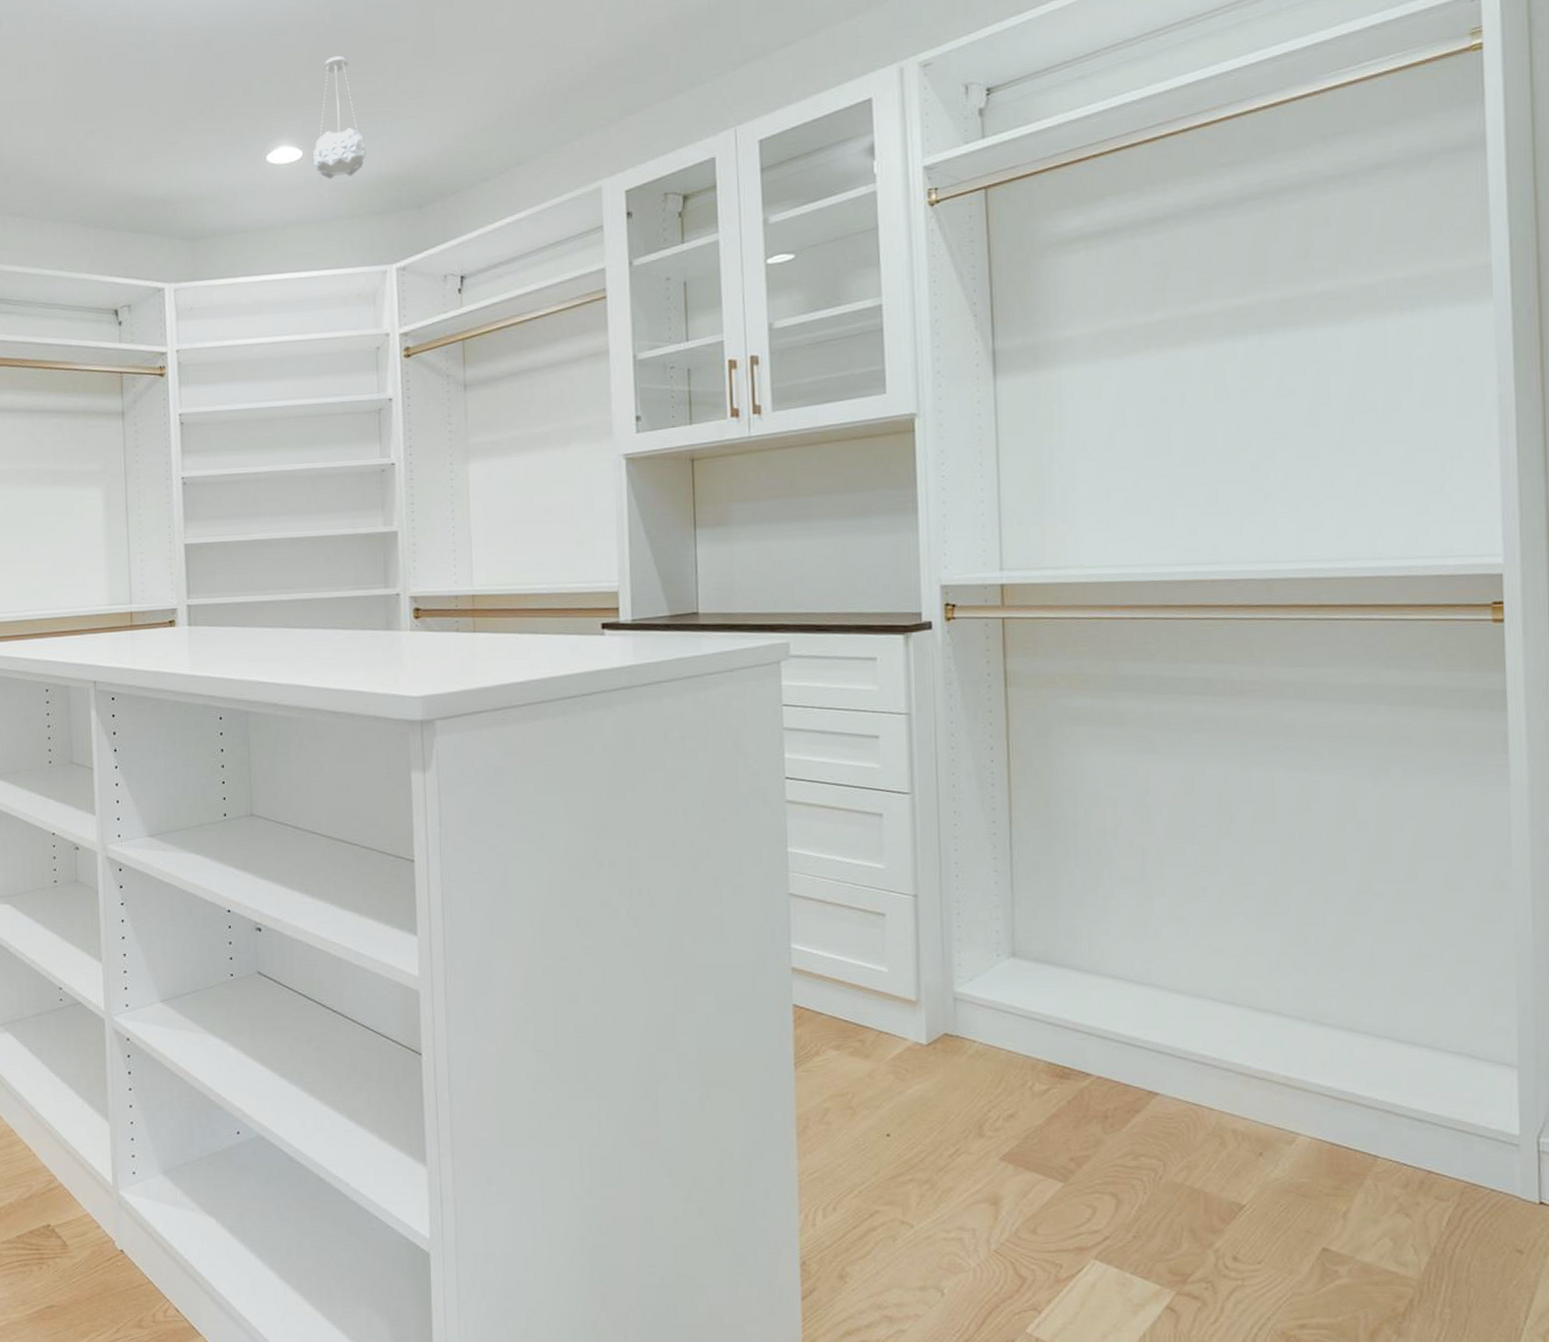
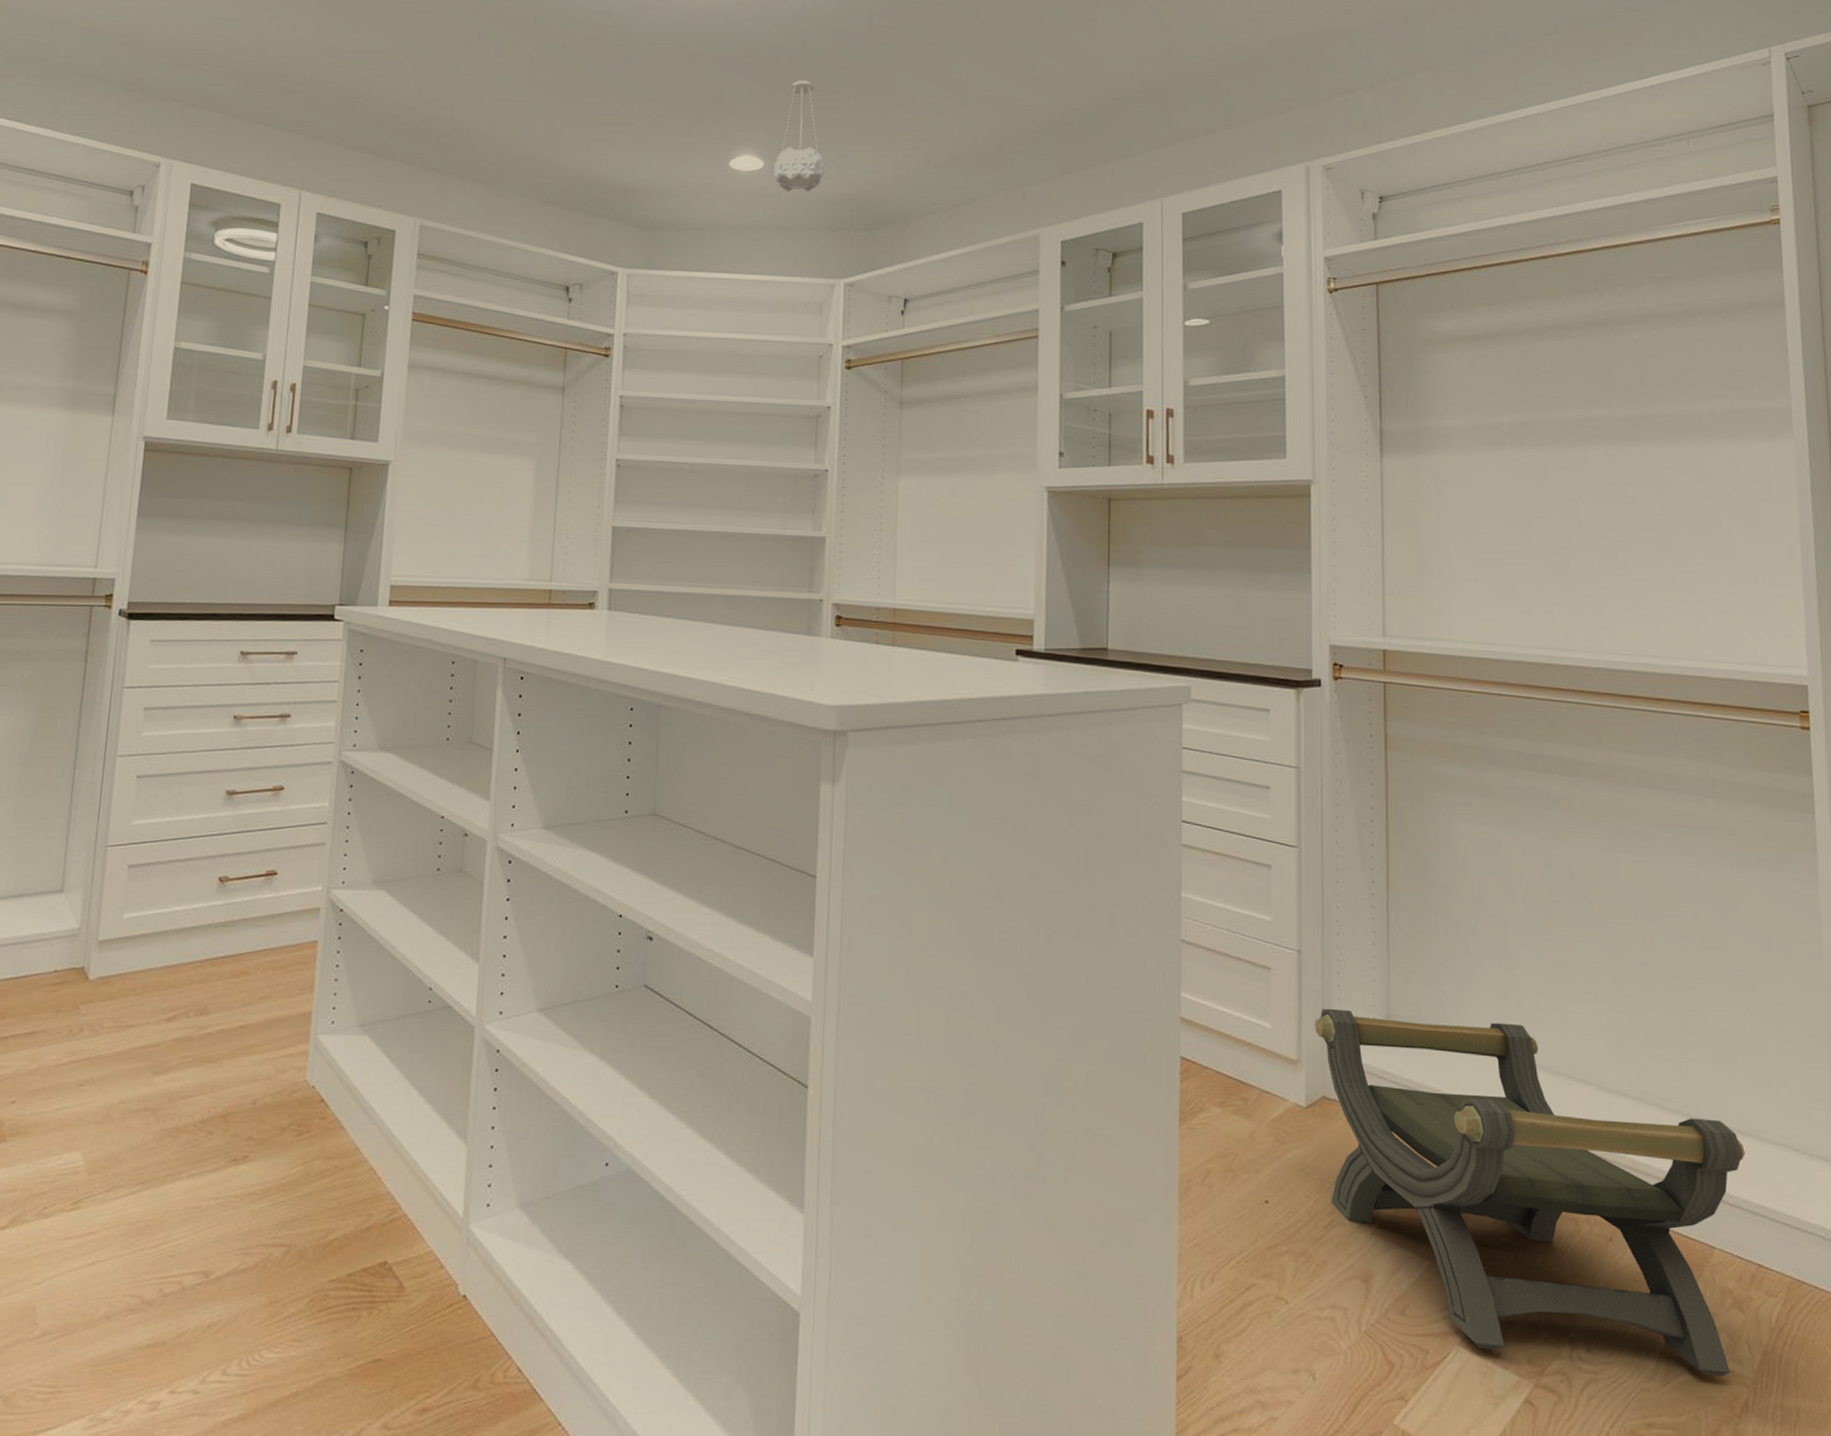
stool: none [933,949,1415,1279] -> present [1314,1008,1745,1377]

